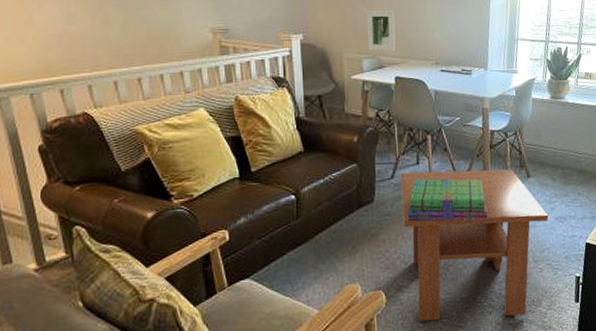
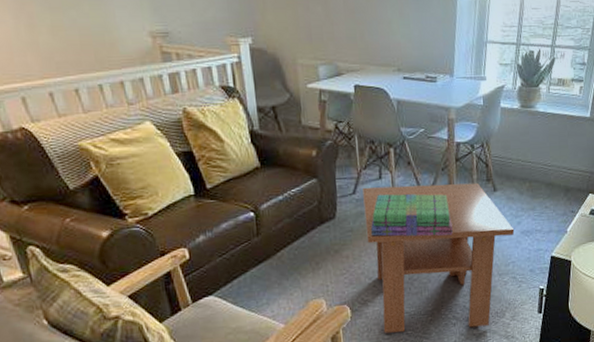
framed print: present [366,9,396,51] -> none [321,8,354,57]

